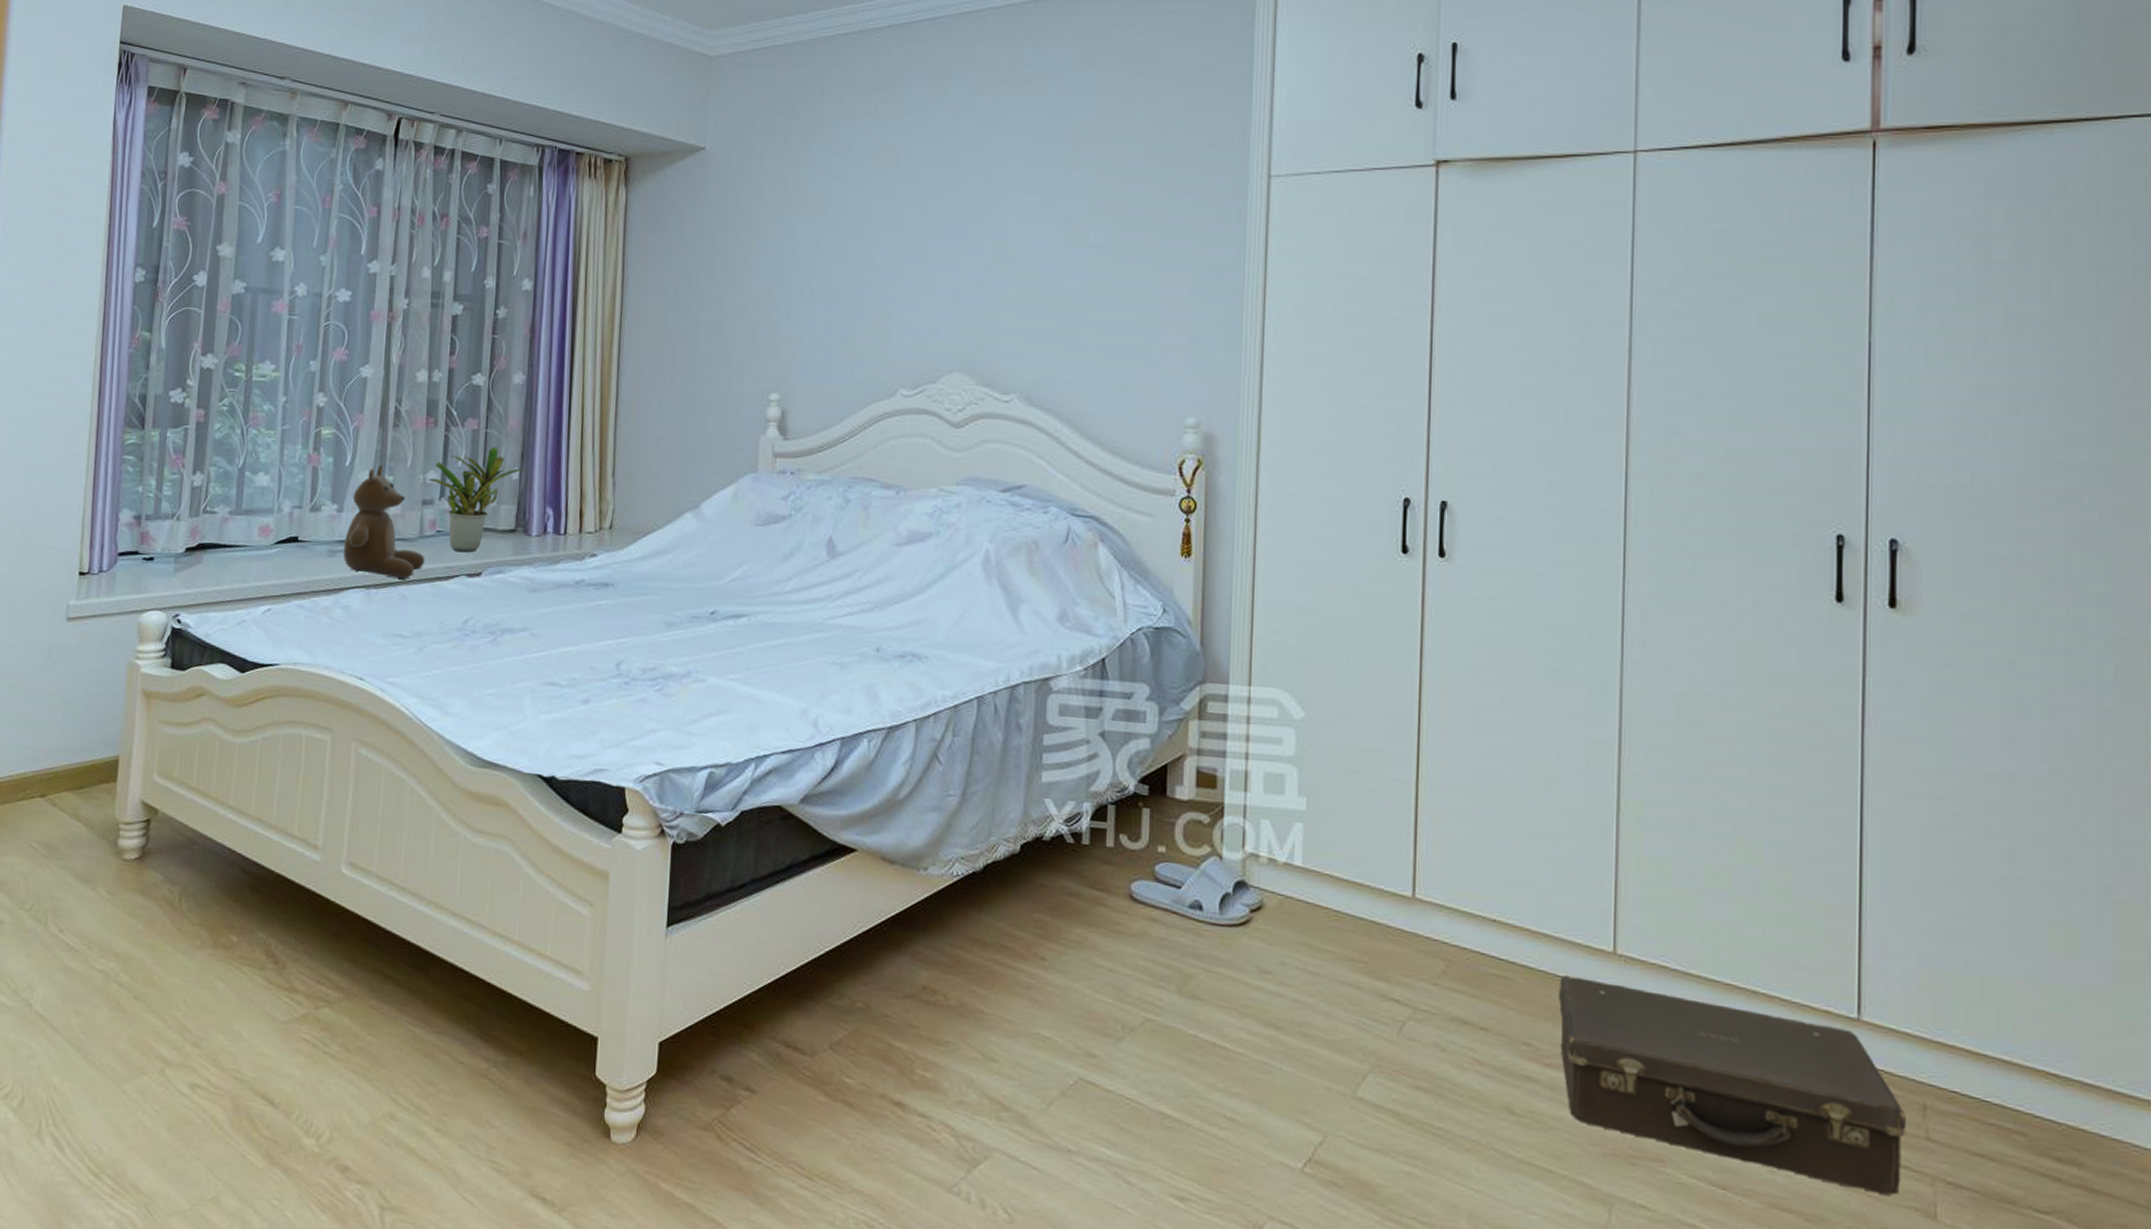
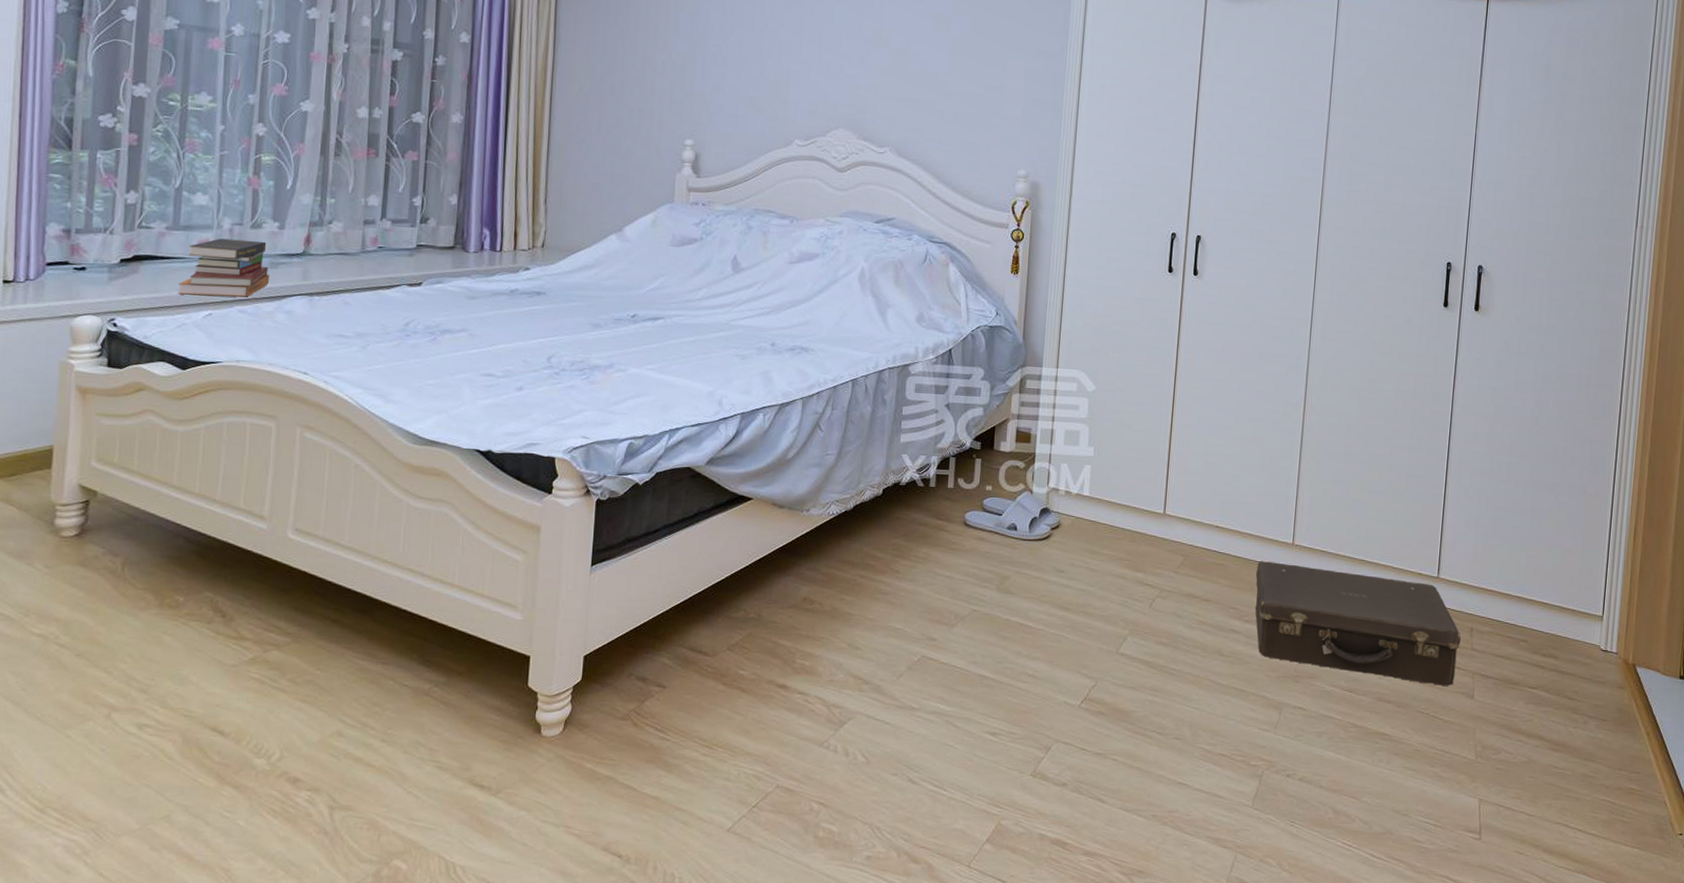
books: none [239,523,327,590] -> present [178,238,269,297]
teddy bear: present [343,464,426,579] -> none [285,188,368,288]
potted plant: present [427,447,526,553] -> none [369,176,464,266]

